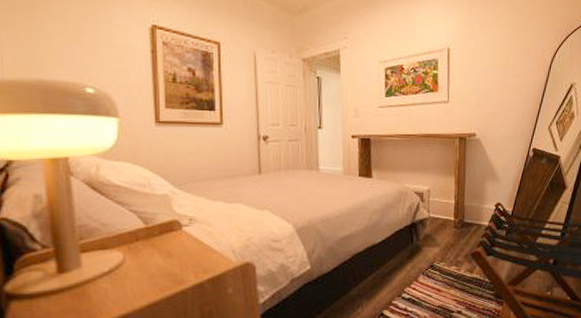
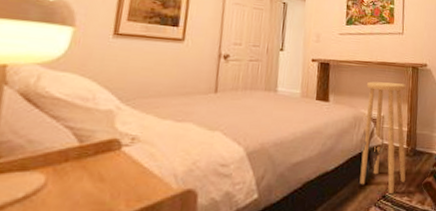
stool: none [407,155,454,264] -> present [359,81,407,195]

